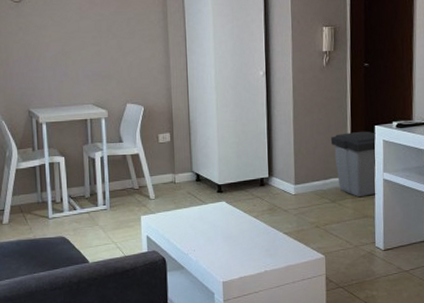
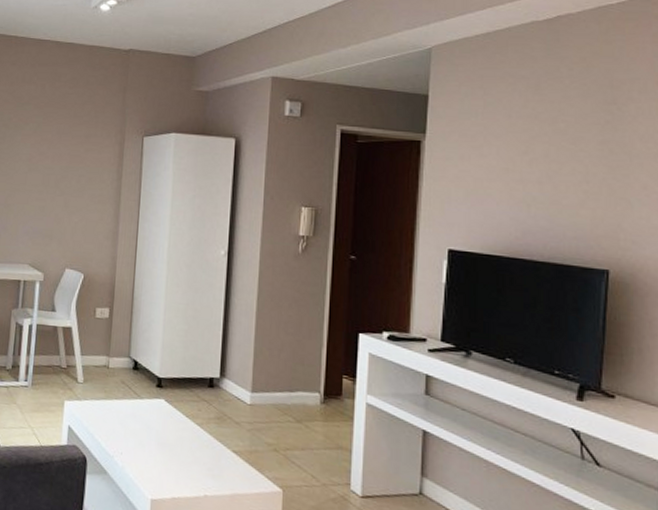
trash can: present [330,131,377,198] -> none [300,337,361,422]

